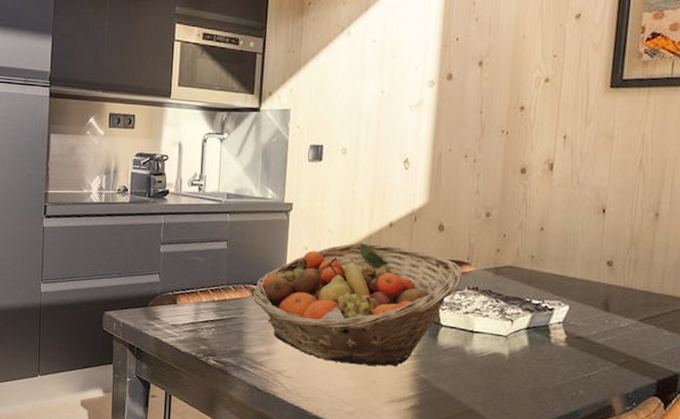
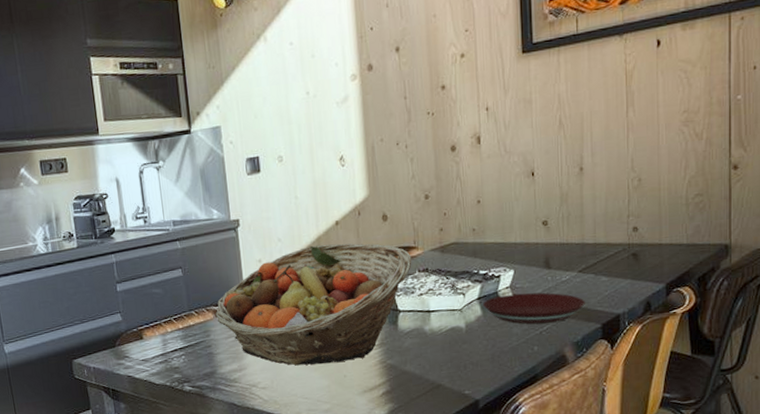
plate: none [531,329,642,369] -> present [483,292,585,324]

